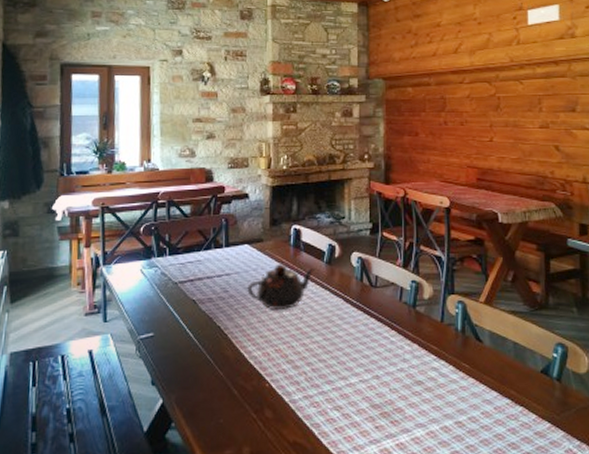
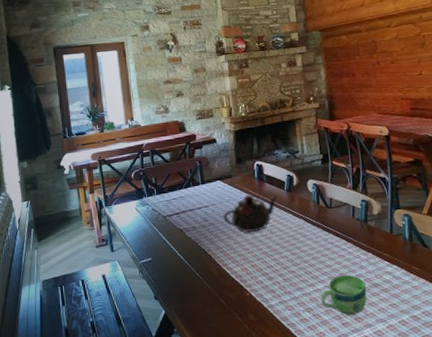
cup: none [353,367,407,416] -> present [320,274,367,315]

